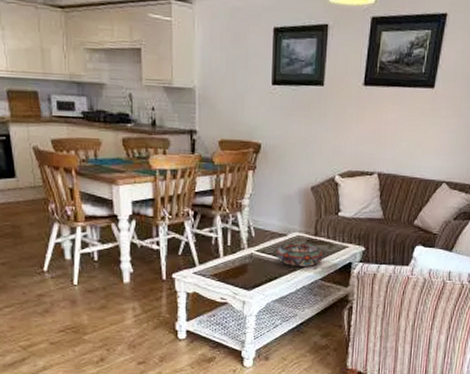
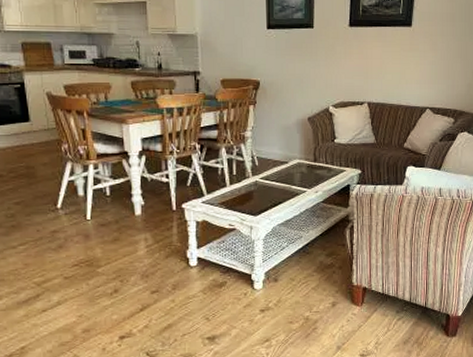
decorative bowl: present [276,242,323,267] -> none [279,168,323,191]

